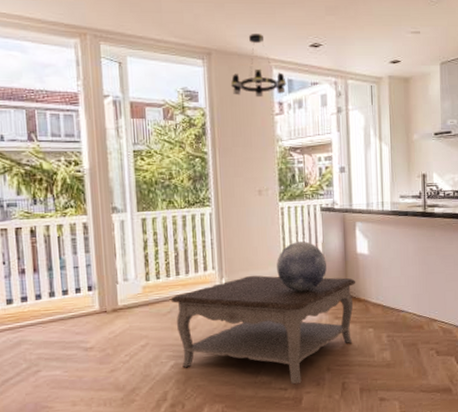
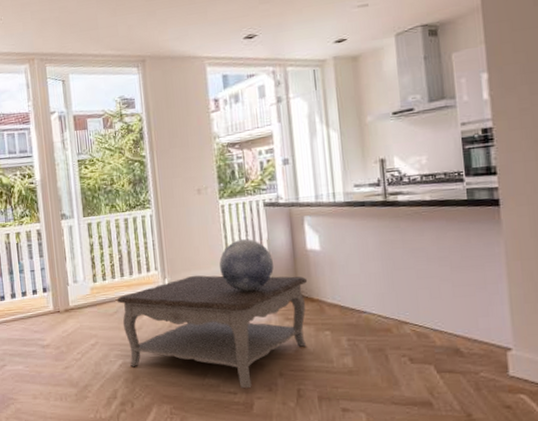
chandelier: present [230,34,287,98] -> none [165,34,221,98]

